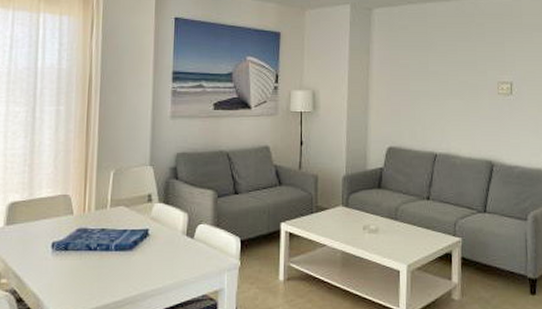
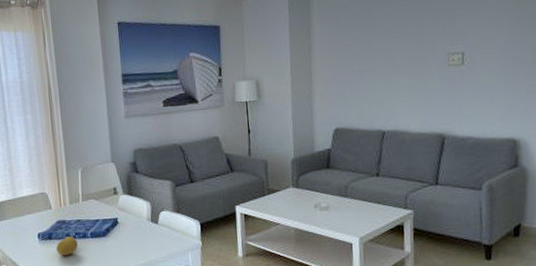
fruit: none [72,248,98,270] -> present [56,236,78,255]

